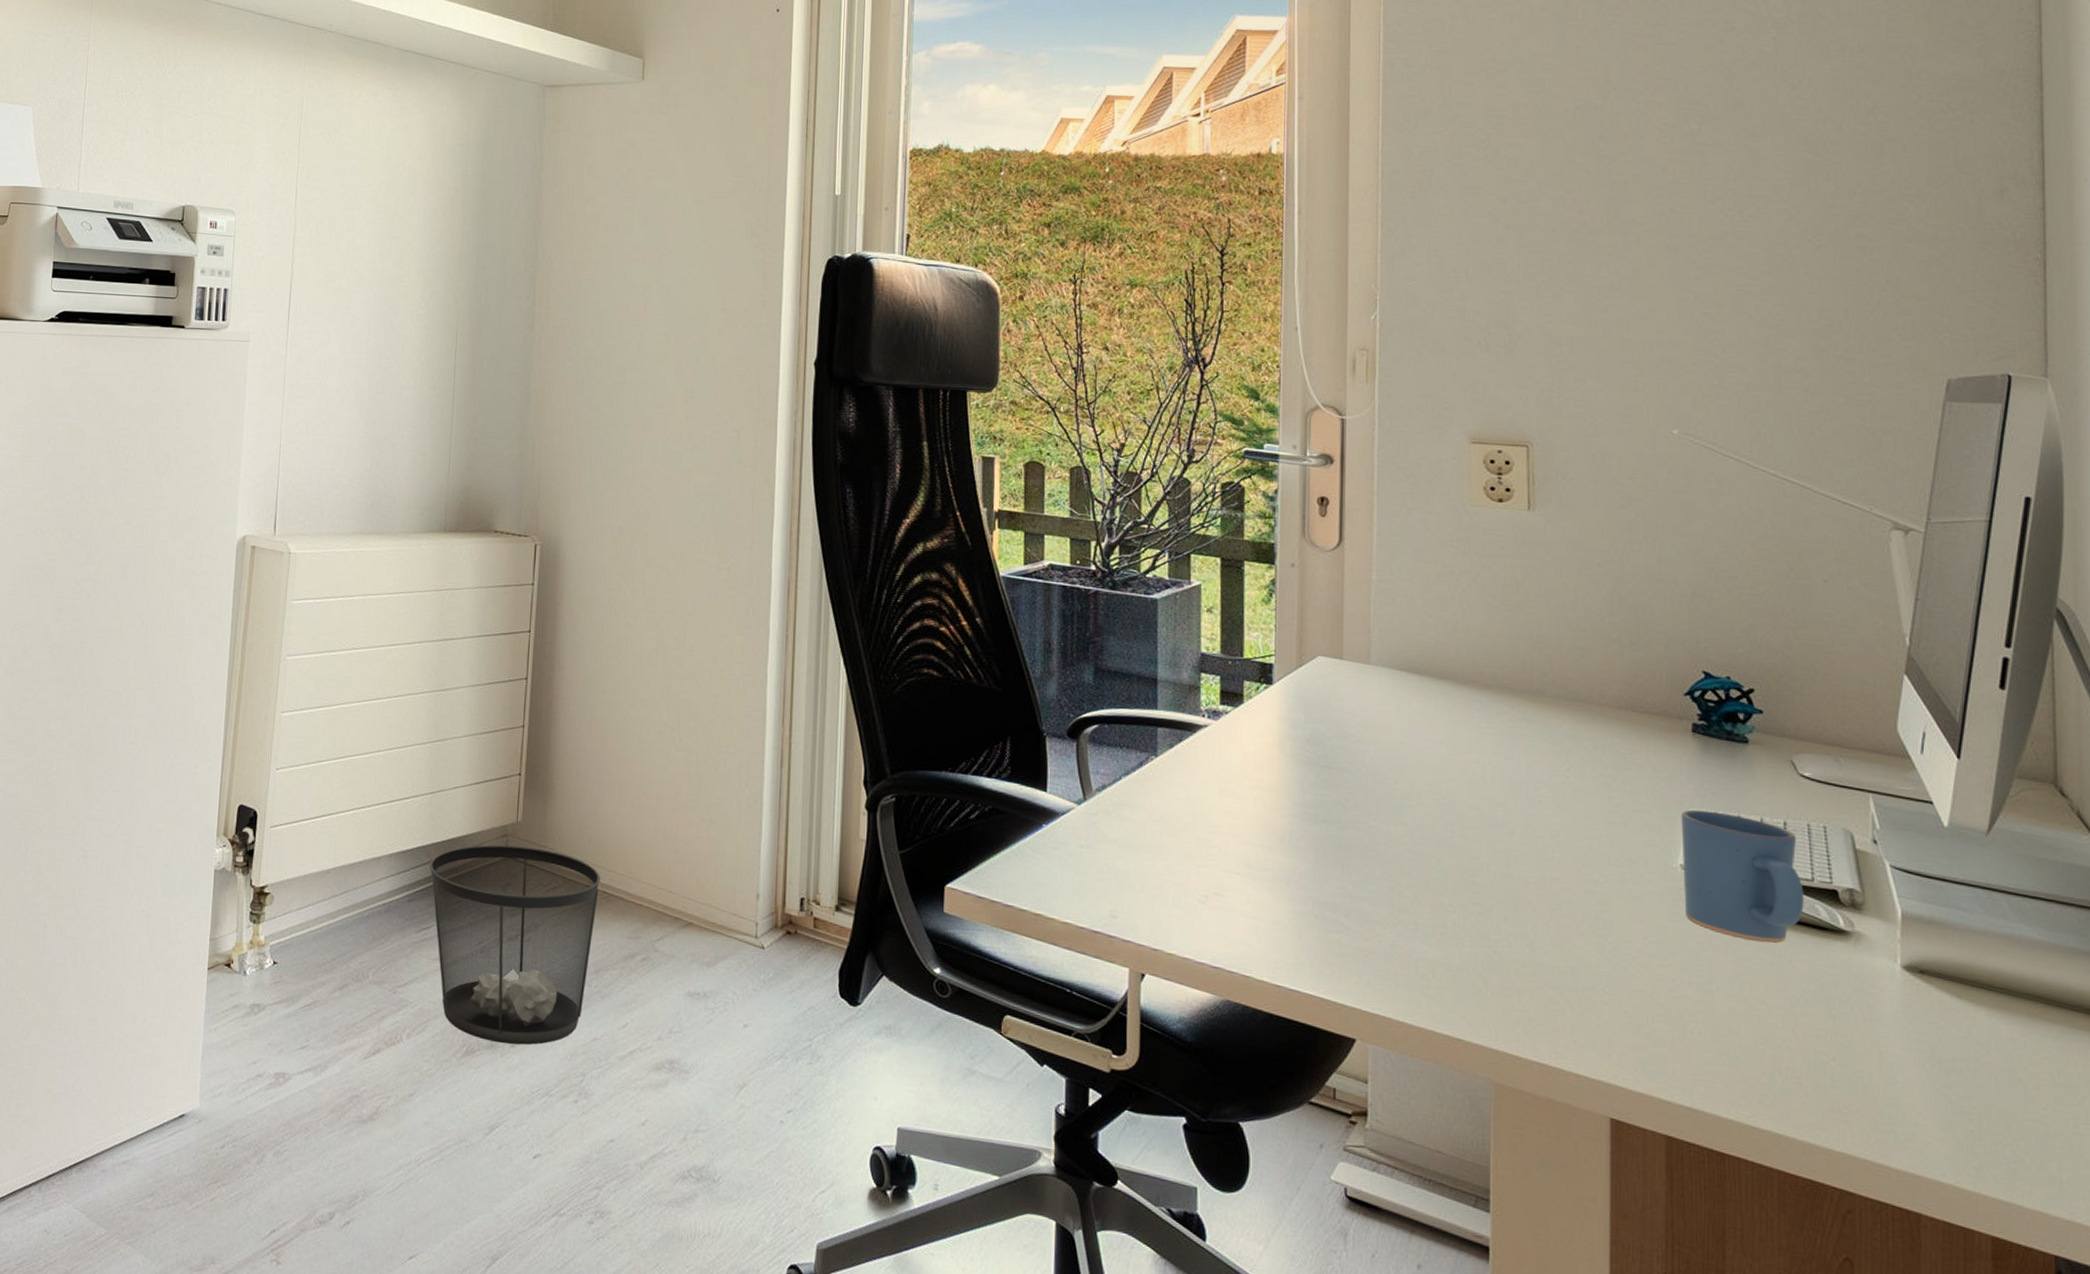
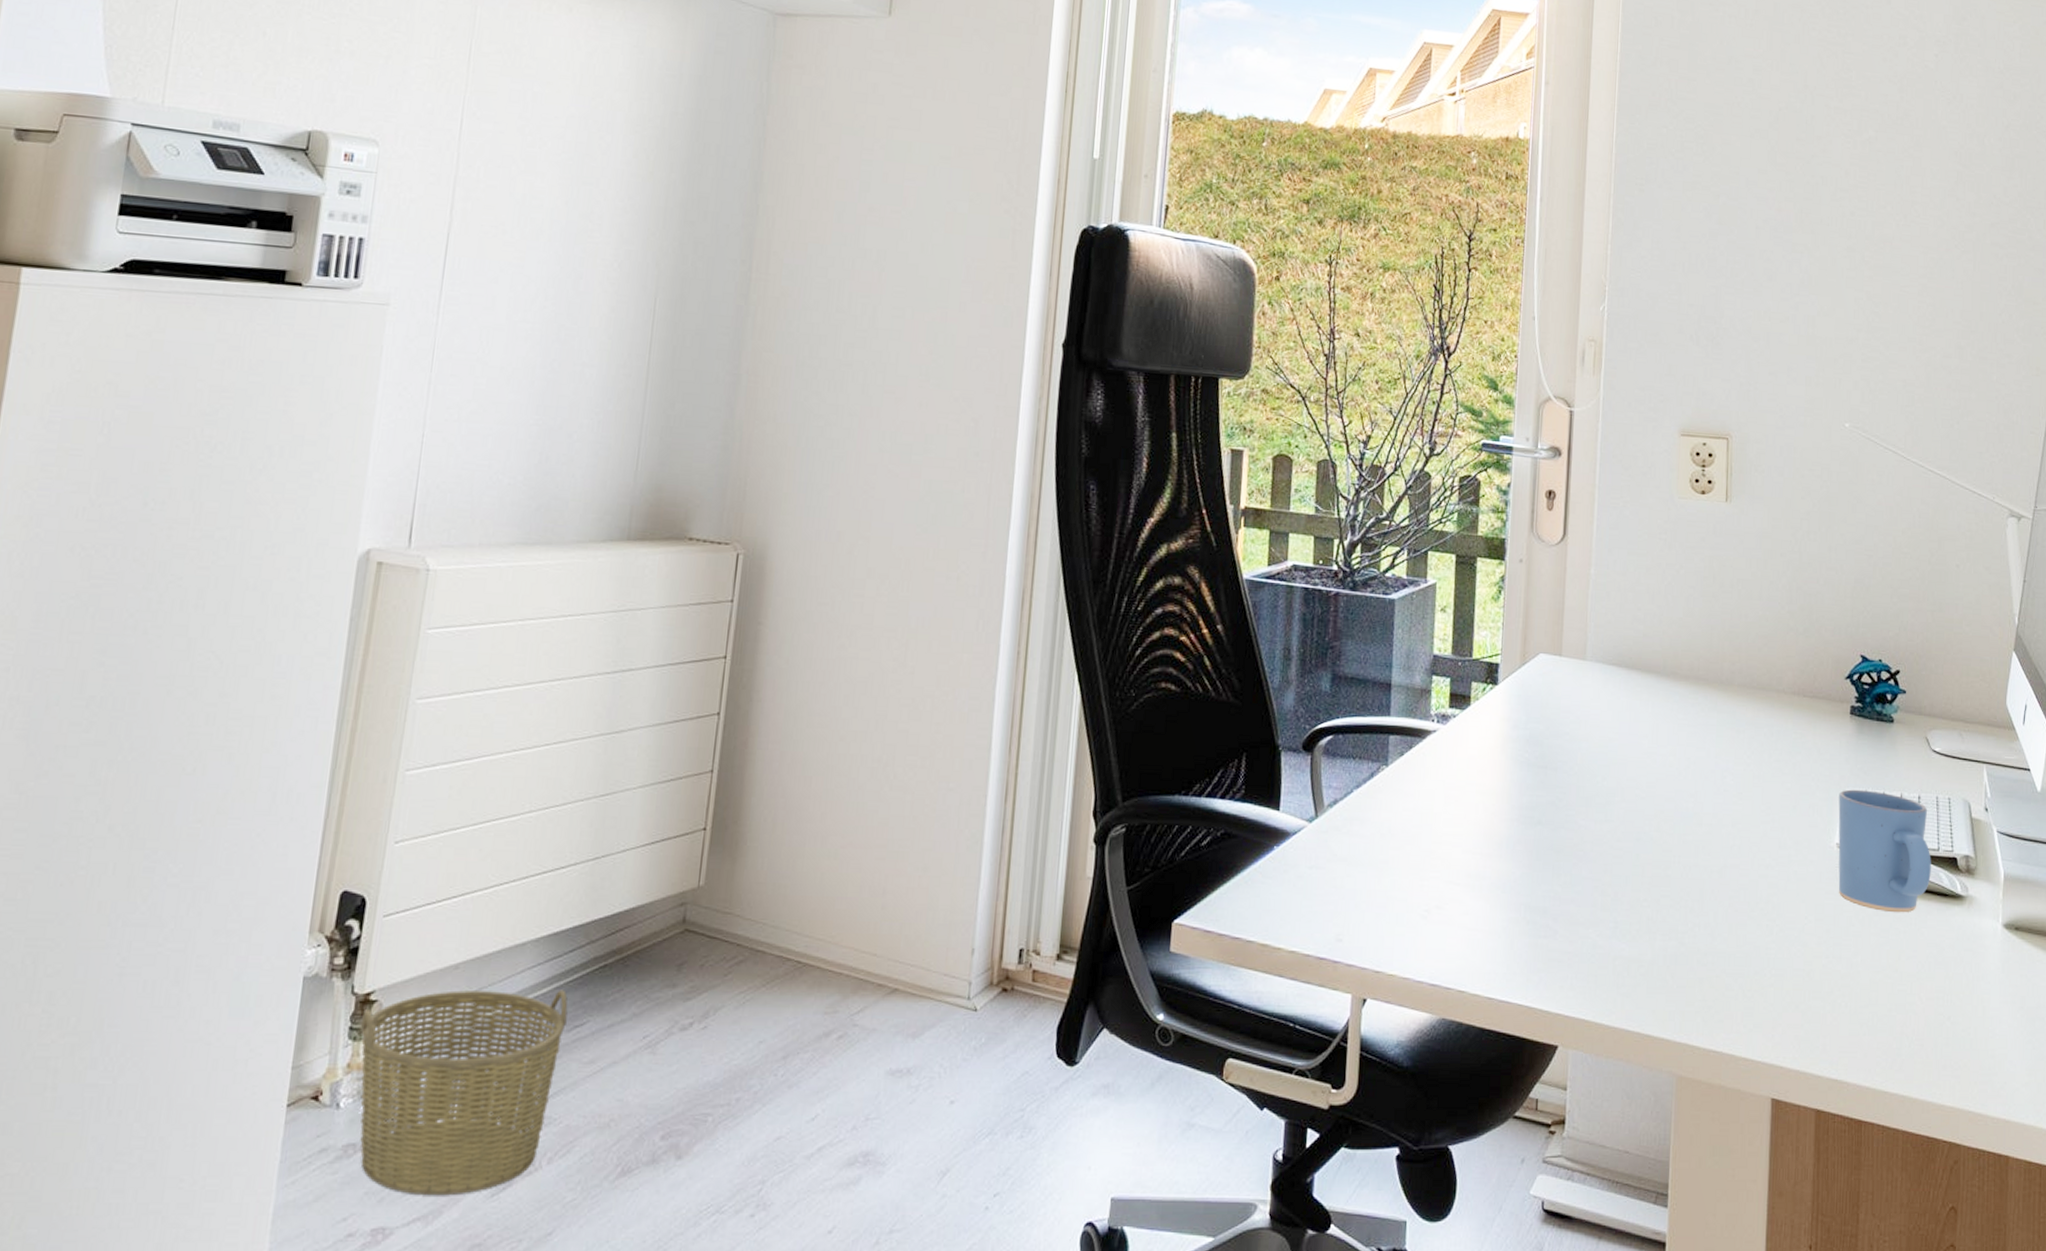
basket: none [258,891,417,1054] -> present [360,989,568,1194]
waste bin: present [429,844,600,1045] -> none [587,915,795,1157]

